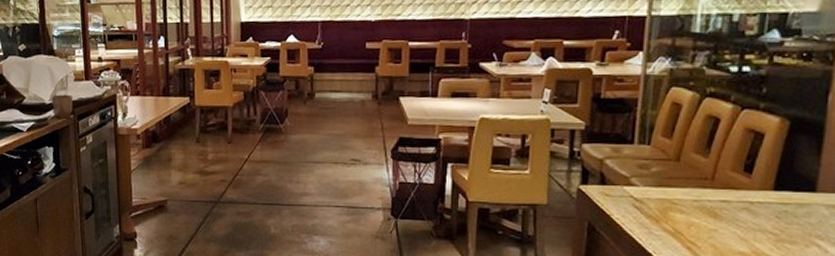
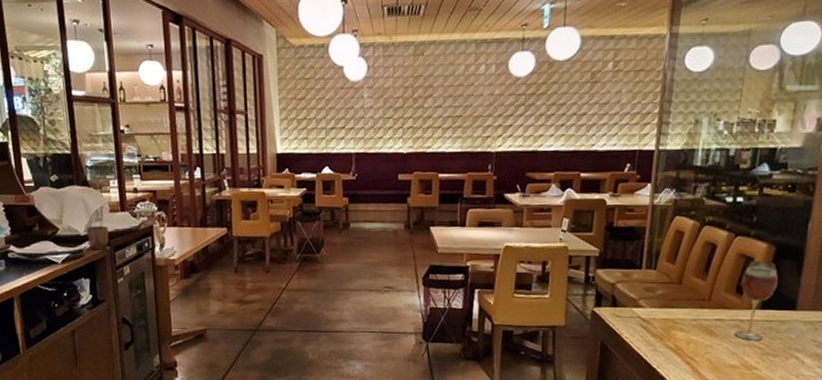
wineglass: none [742,136,793,225] -> present [734,260,778,341]

